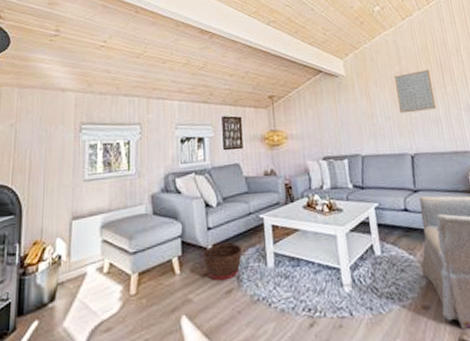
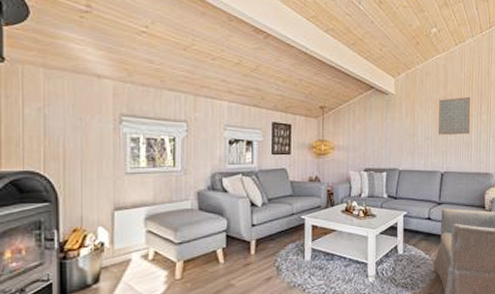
basket: present [203,243,242,281] -> none [247,238,283,270]

